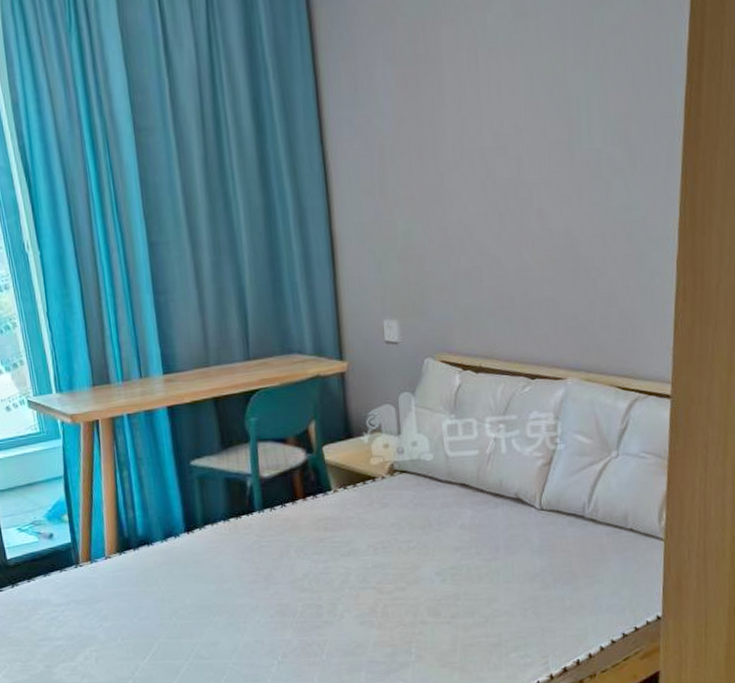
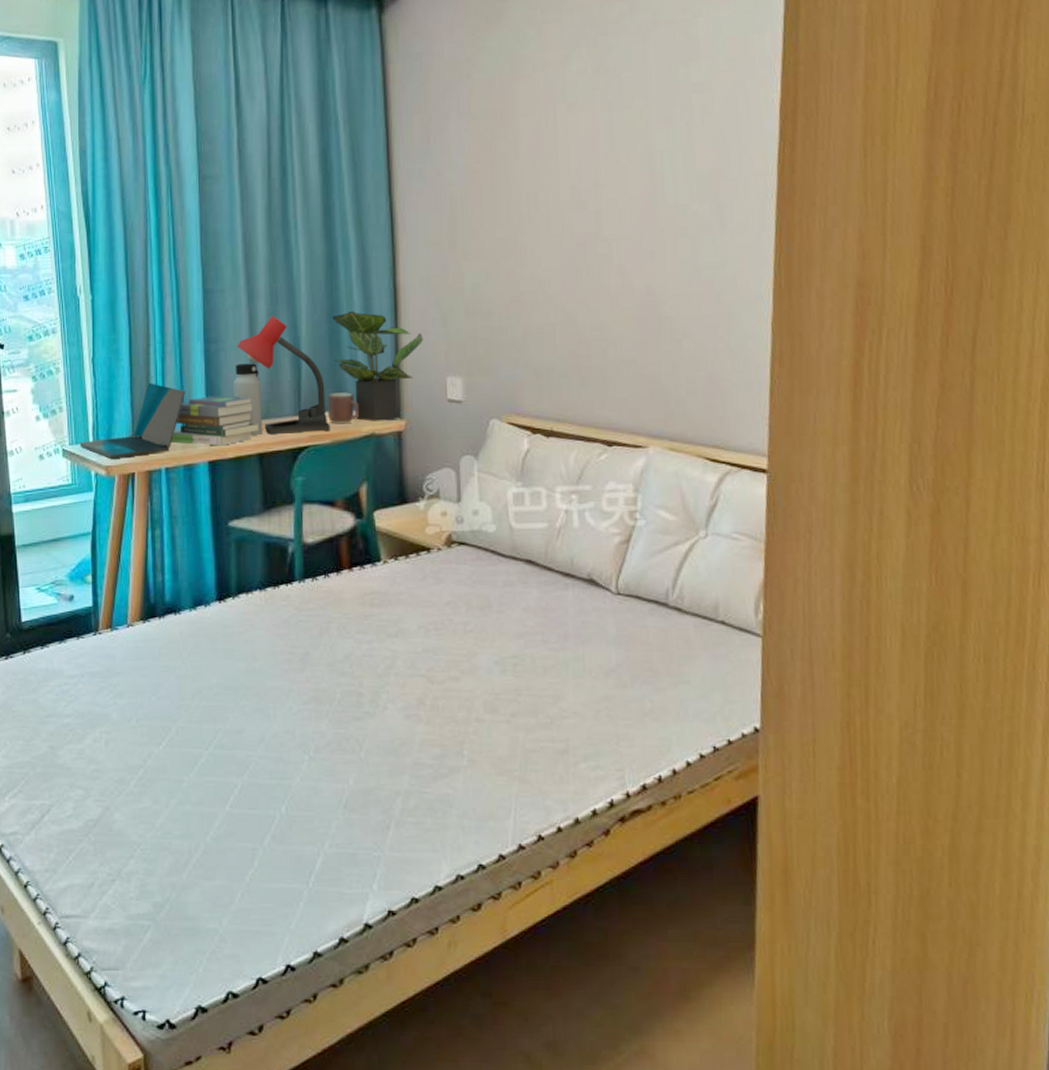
laptop: none [43,334,140,407] -> present [79,383,185,459]
books: none [130,344,212,392] -> present [171,396,259,446]
water bottle: none [184,312,216,381] -> present [234,363,263,435]
desk lamp: none [185,265,278,379] -> present [237,315,330,434]
potted plant: none [274,259,360,364] -> present [332,310,423,422]
mug: none [274,337,305,368] -> present [328,392,360,424]

